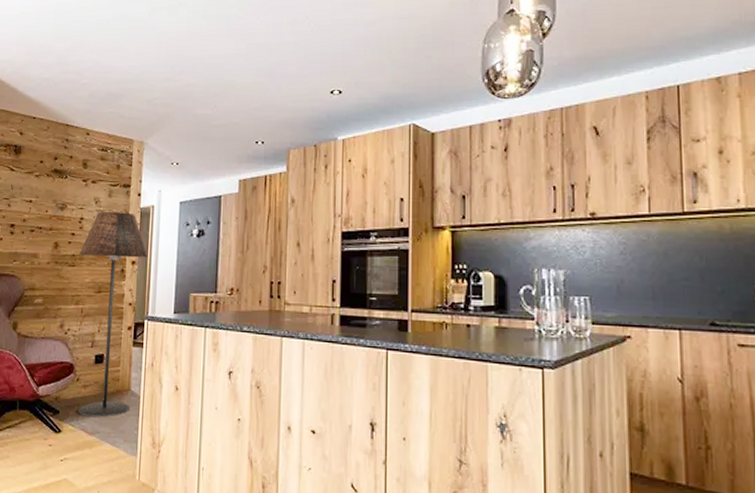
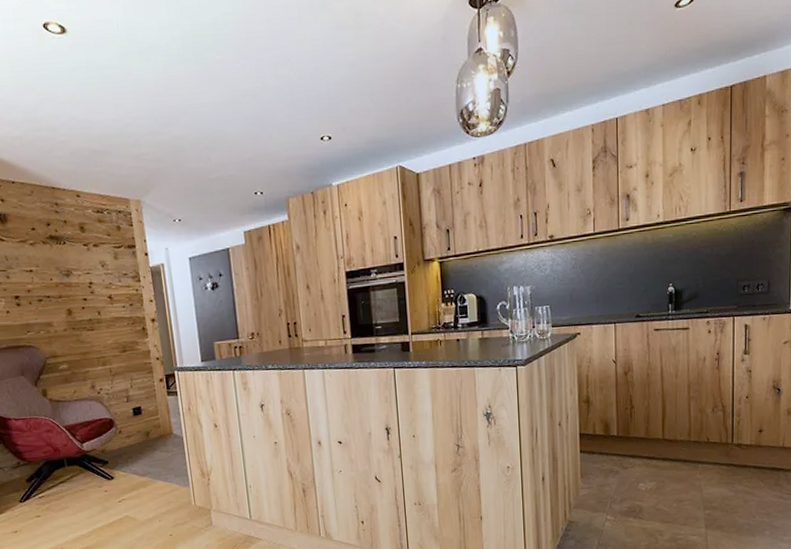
floor lamp: present [78,212,148,418] -> none [95,273,175,462]

